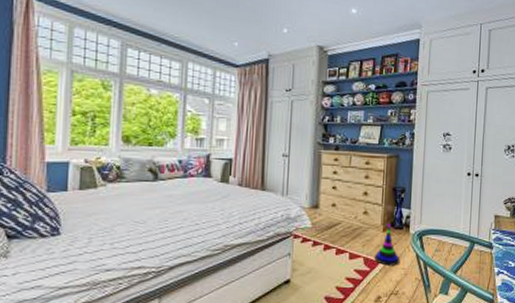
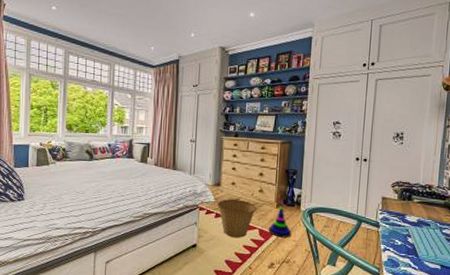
basket: none [315,224,361,269] -> present [217,199,257,238]

